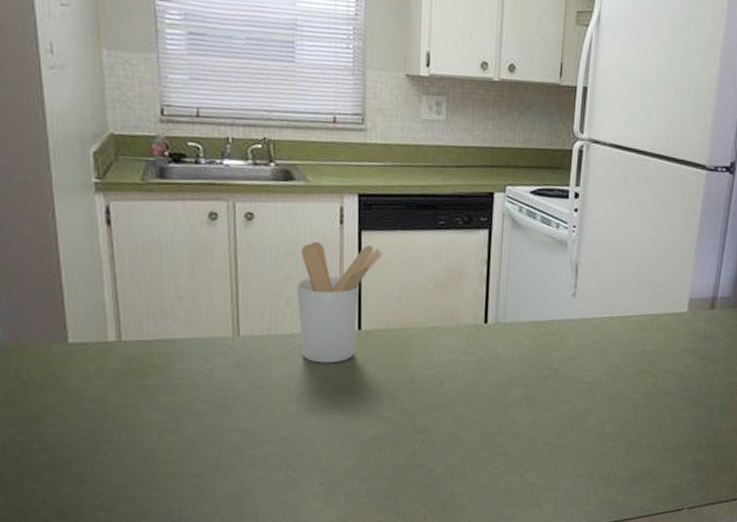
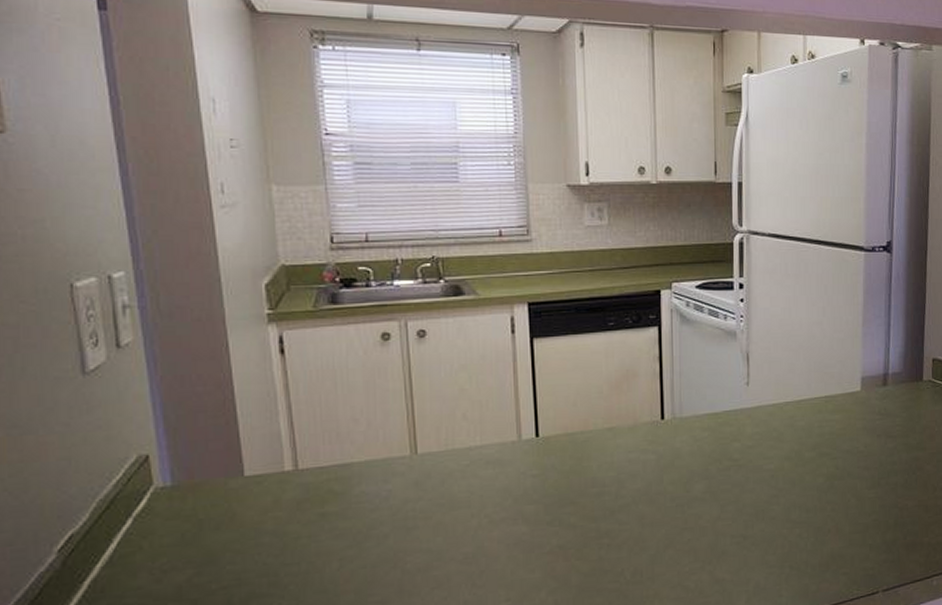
utensil holder: present [296,241,383,364] -> none [471,352,556,475]

